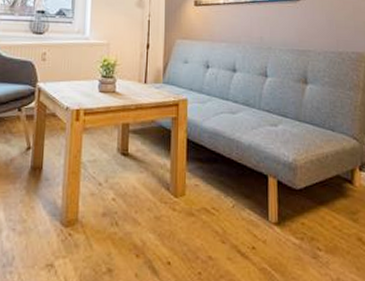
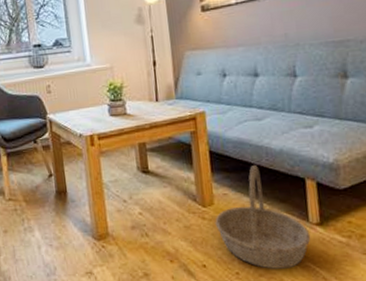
basket: none [184,158,269,270] -> present [215,165,311,269]

